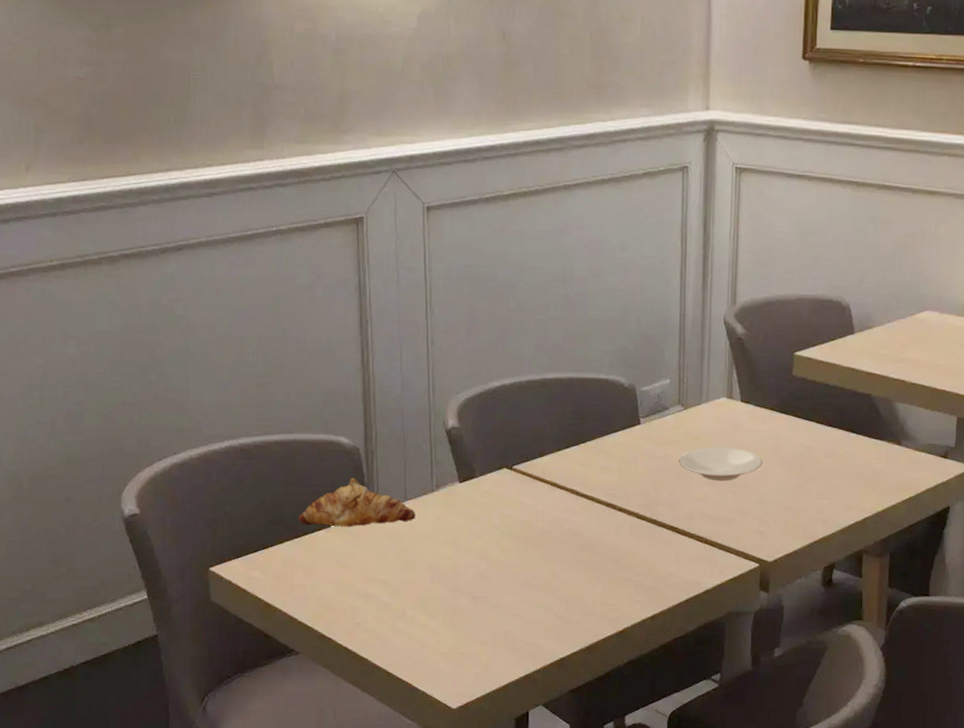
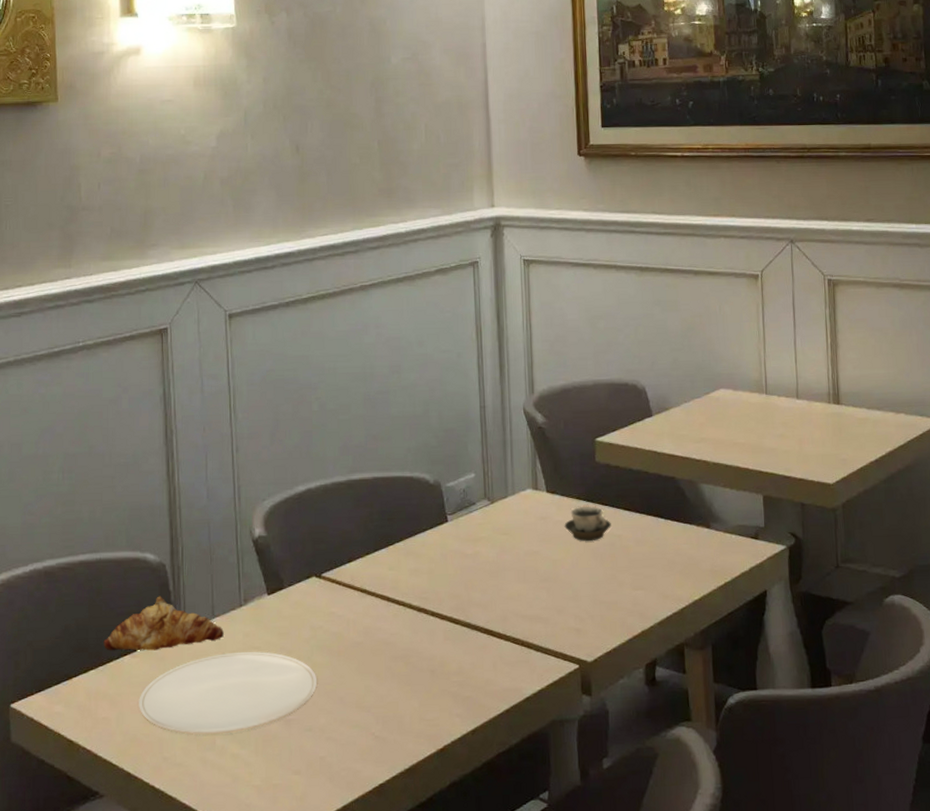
plate: none [333,533,505,606] -> present [139,651,318,736]
saucer: present [678,447,763,481] -> none [489,540,574,577]
cup: none [756,418,803,450] -> present [564,506,611,541]

